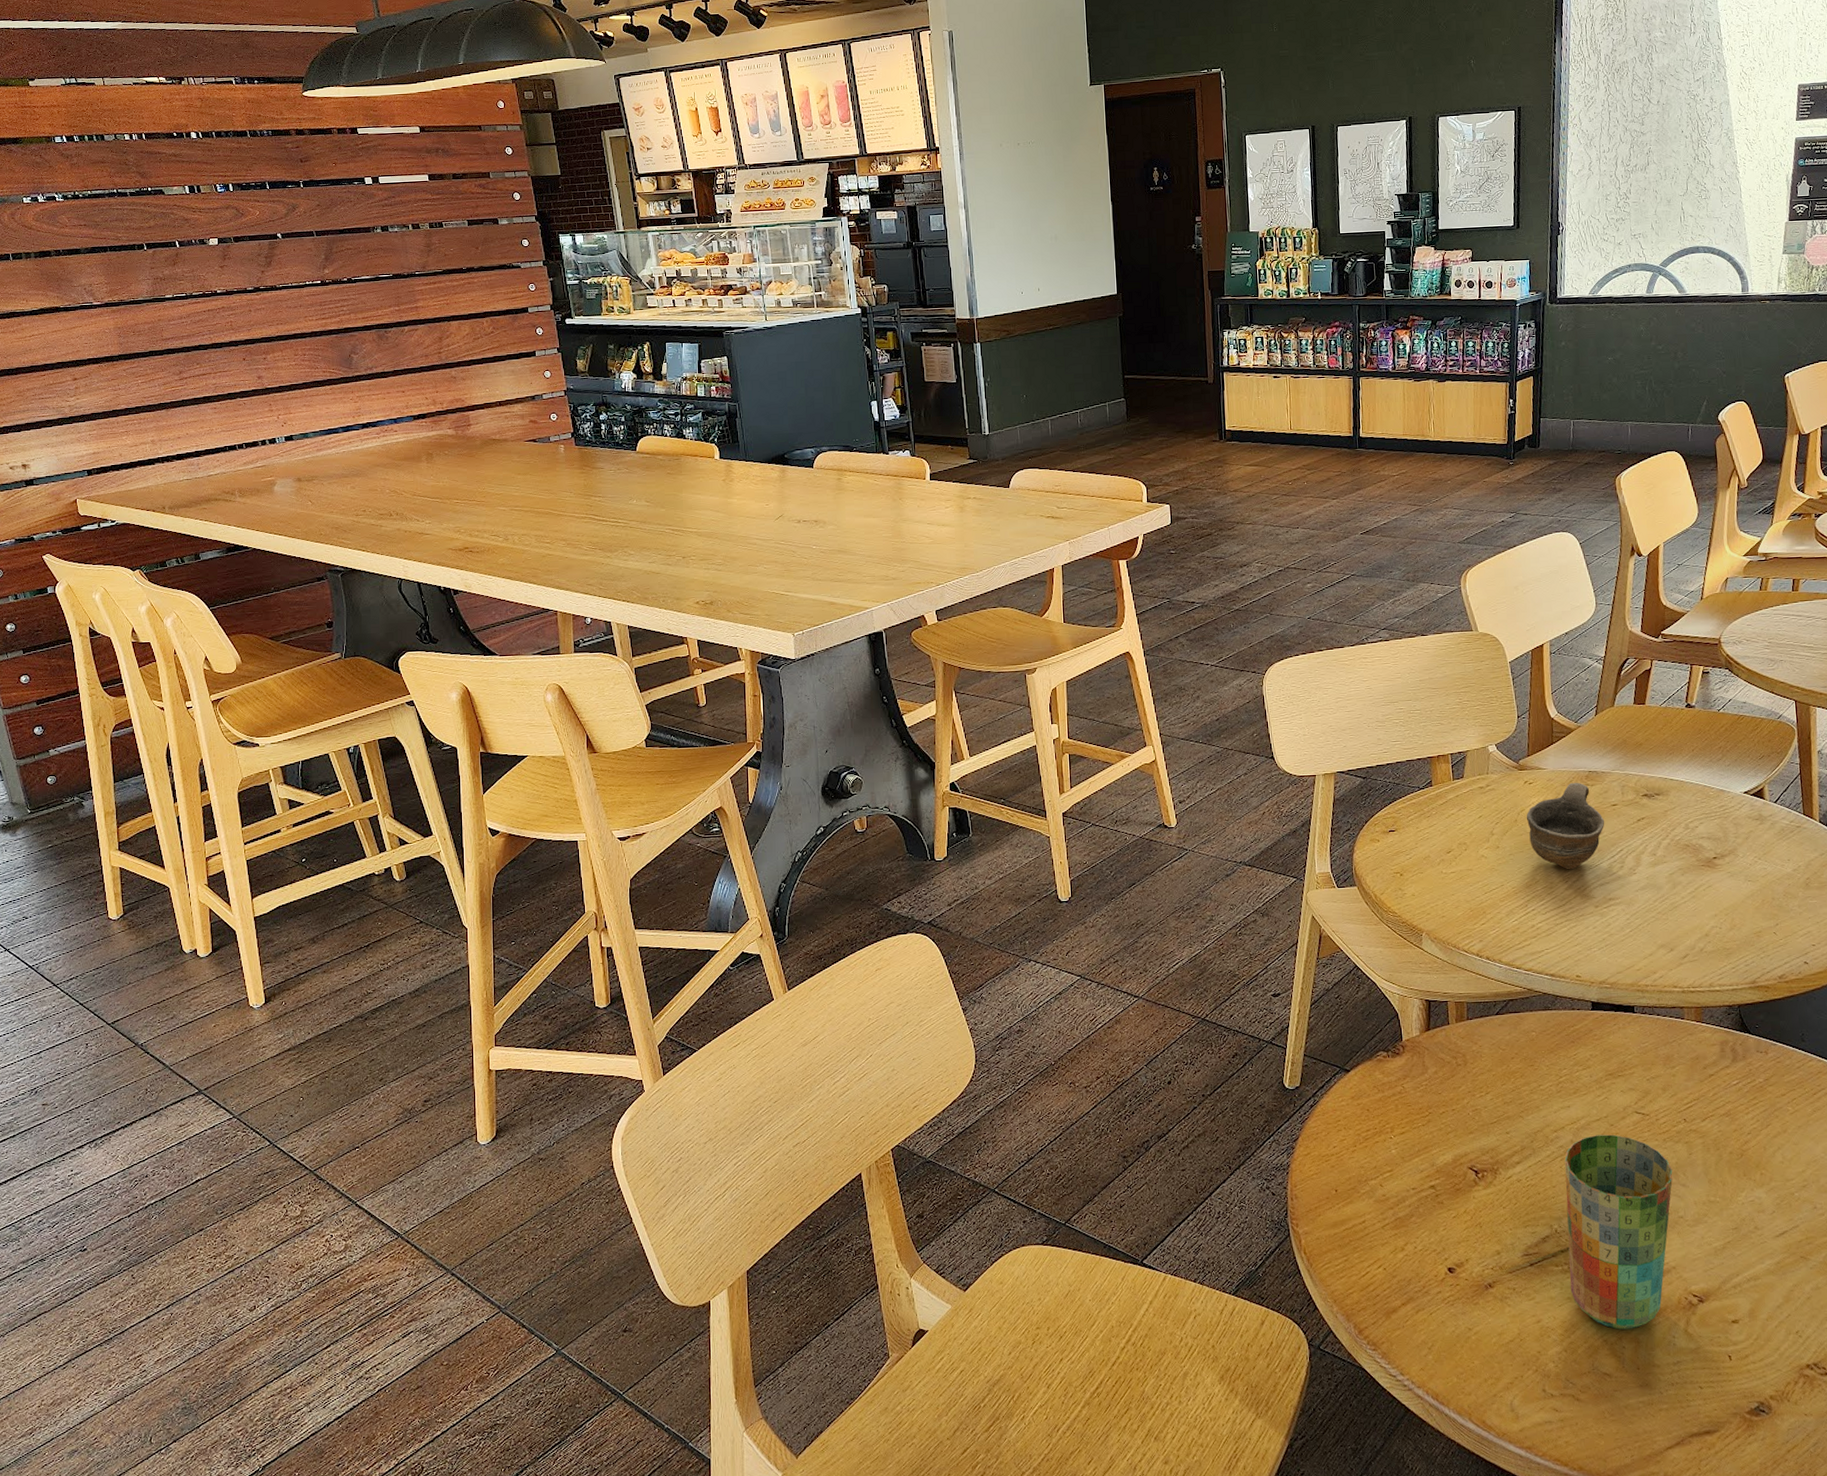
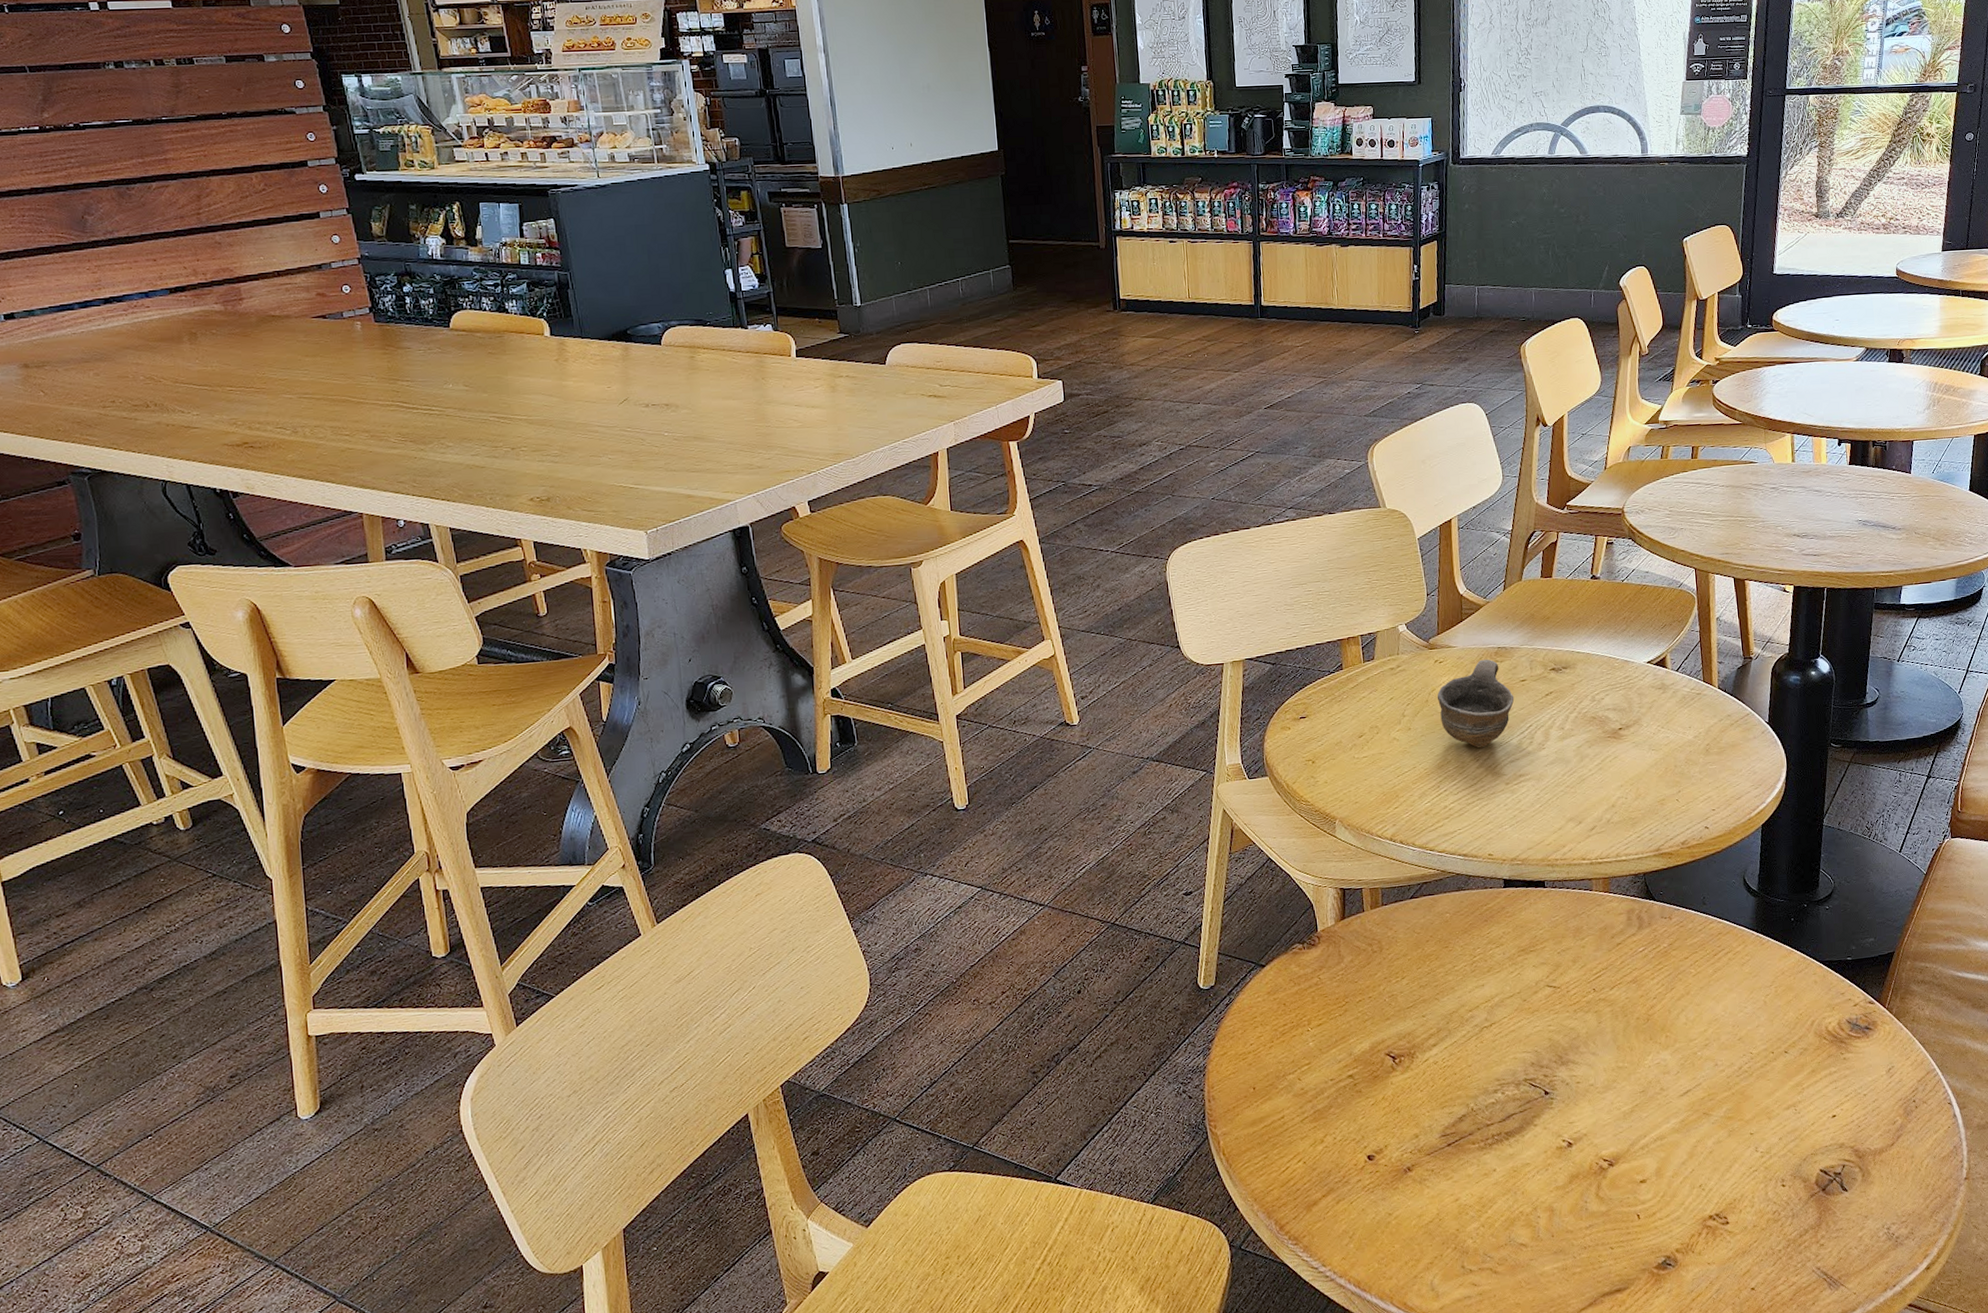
cup: present [1564,1134,1673,1330] -> none [1479,1009,1584,1201]

